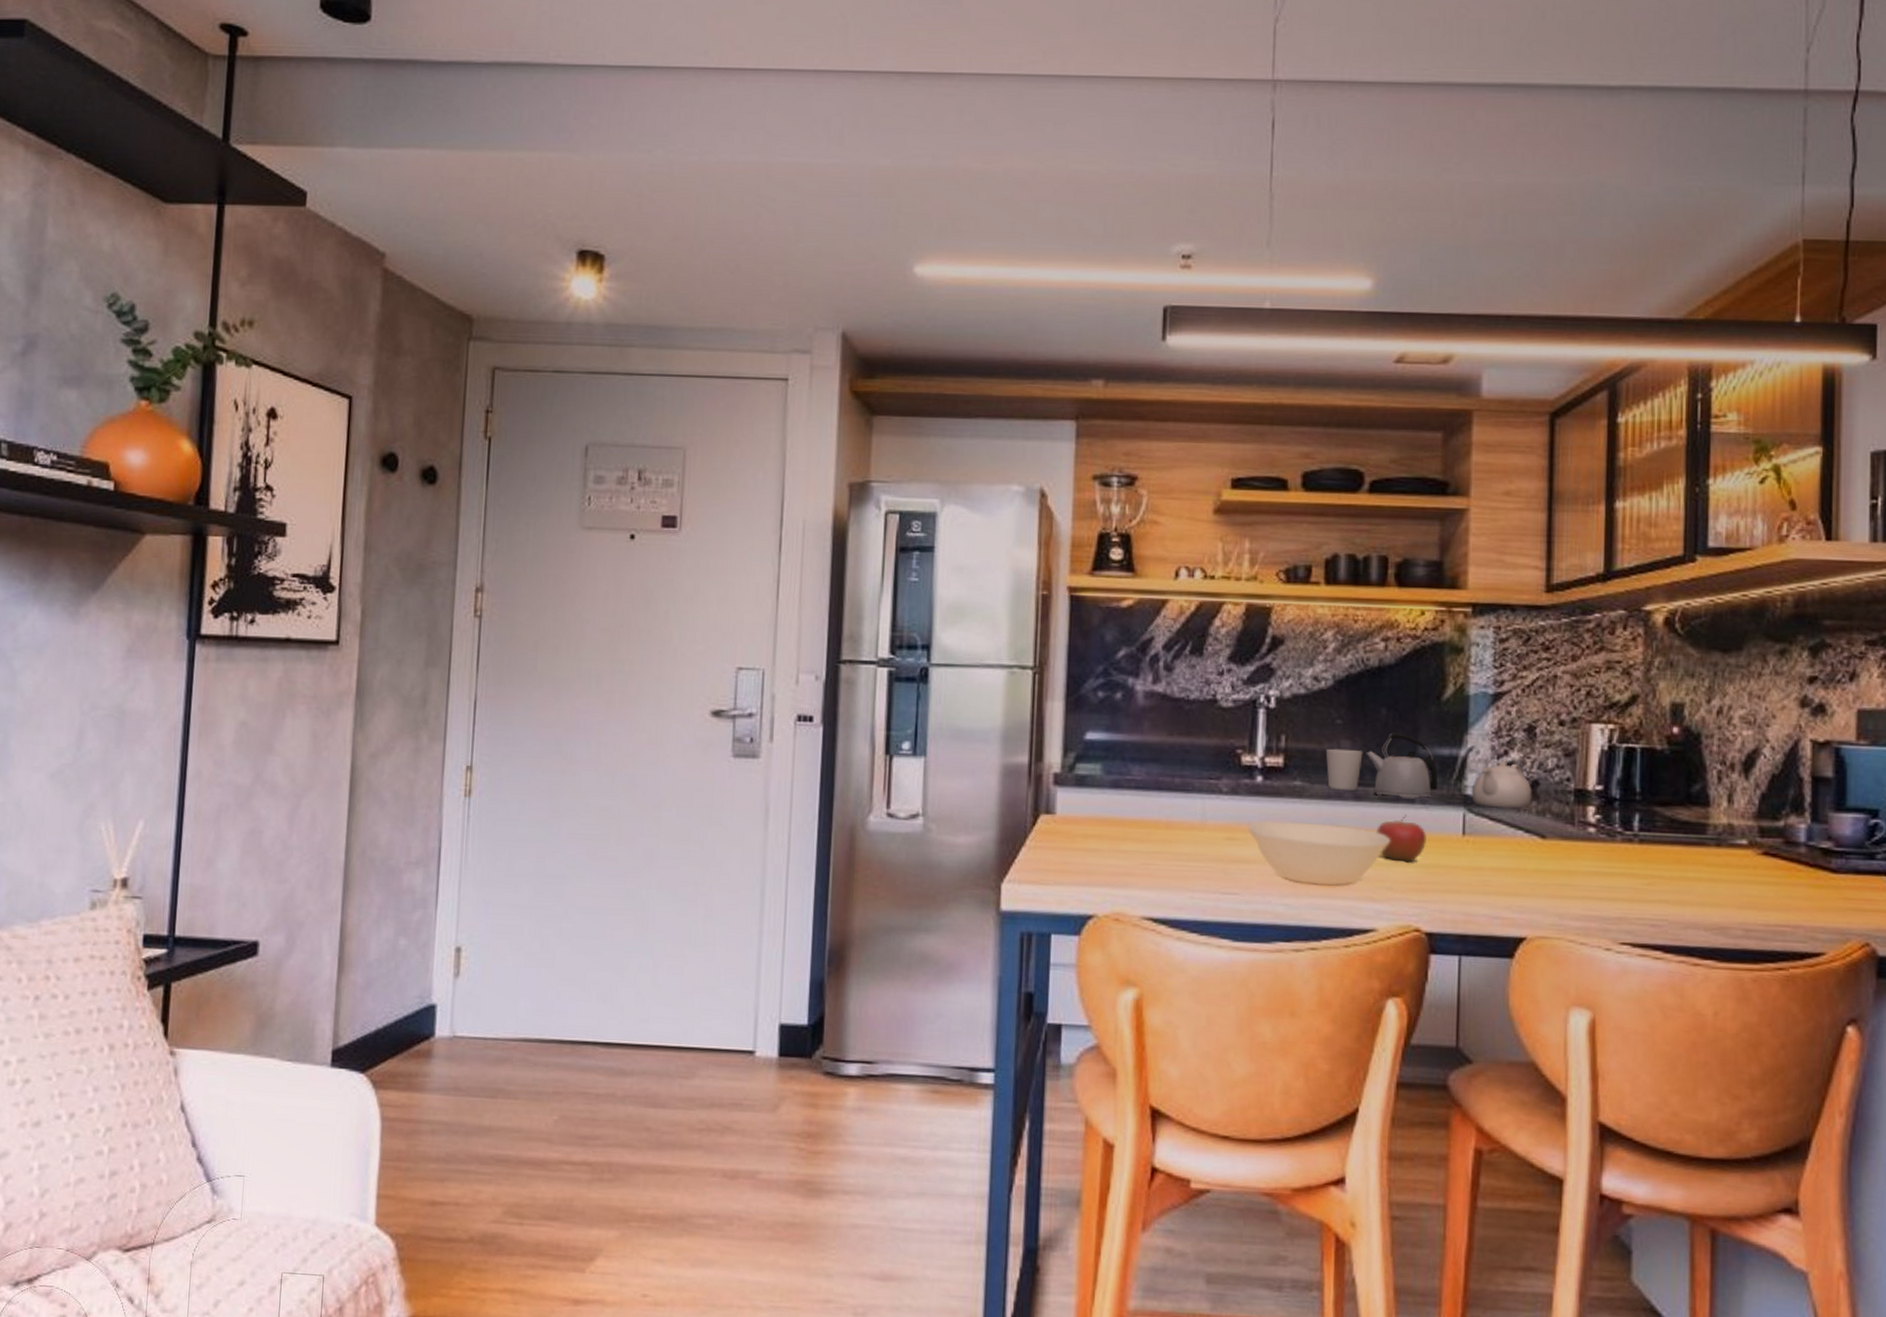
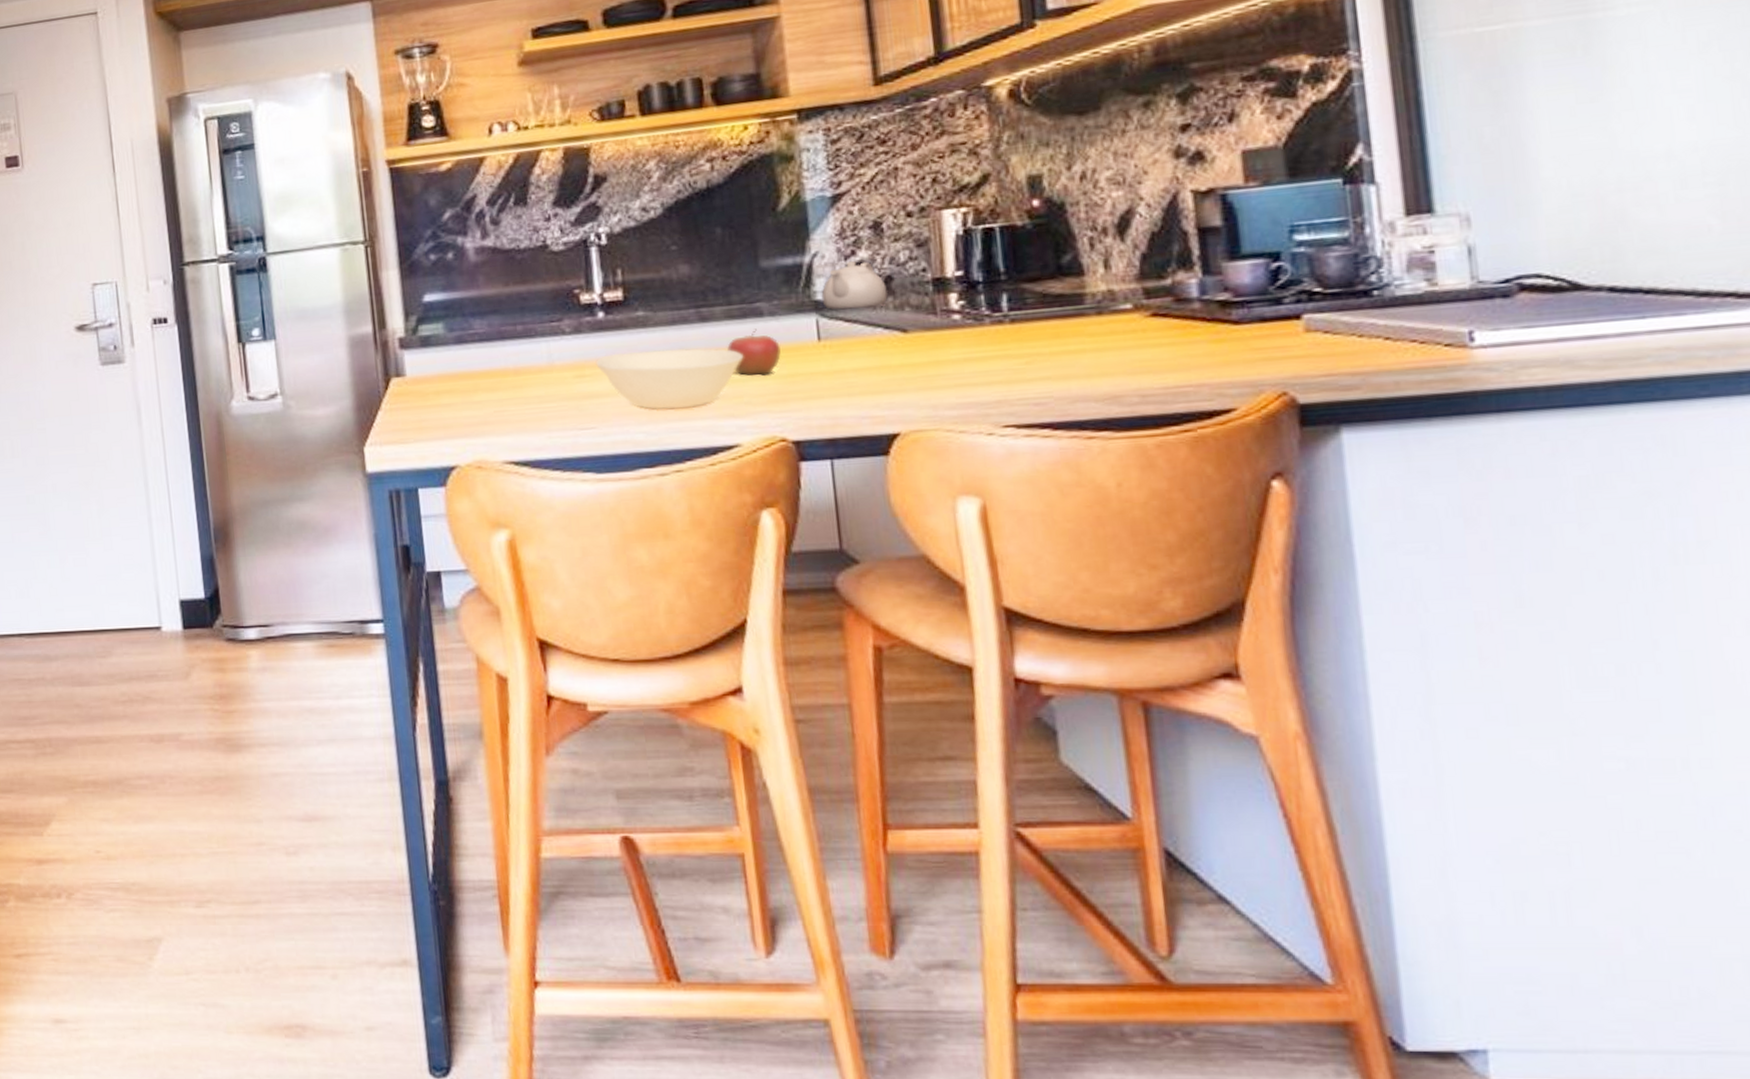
dixie cup: present [1325,748,1363,792] -> none [664,272,703,316]
kettle: present [1366,732,1438,799] -> none [705,249,785,313]

